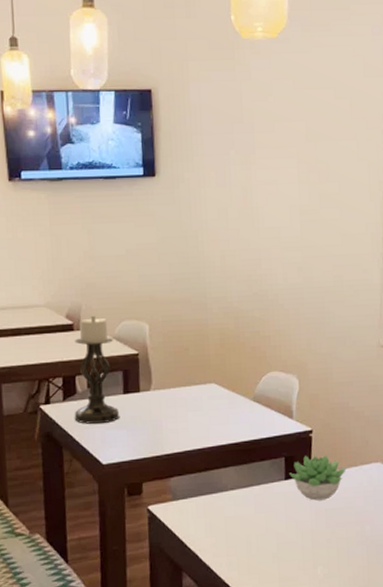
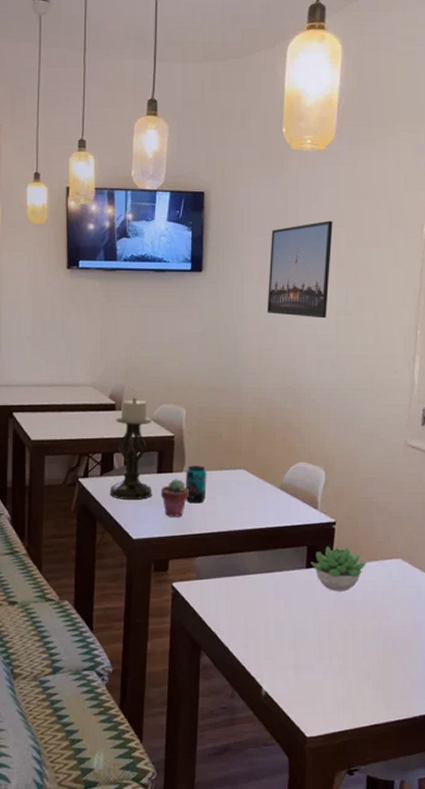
potted succulent: none [129,398,159,439] -> present [161,479,190,517]
beverage can: none [153,382,177,423] -> present [185,465,207,504]
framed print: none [226,114,291,220] -> present [266,220,333,319]

